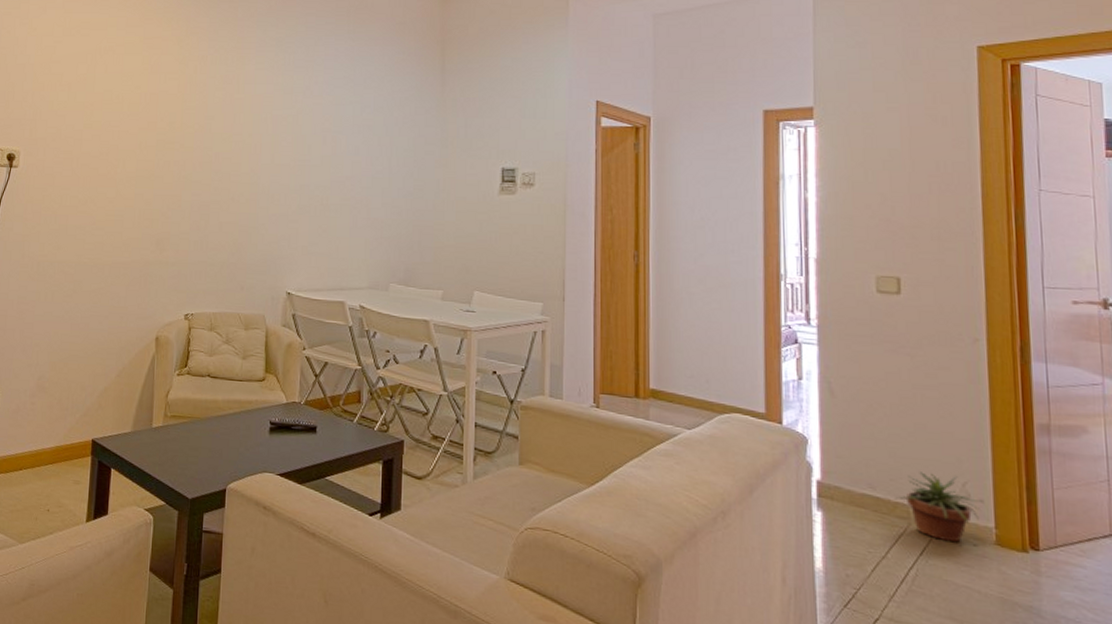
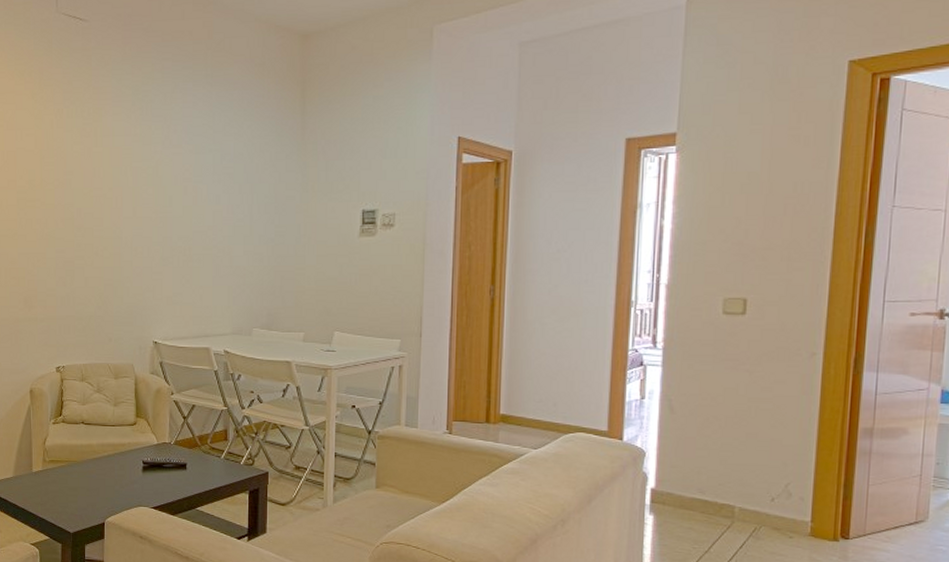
potted plant: present [895,472,983,543] -> none [722,476,803,536]

